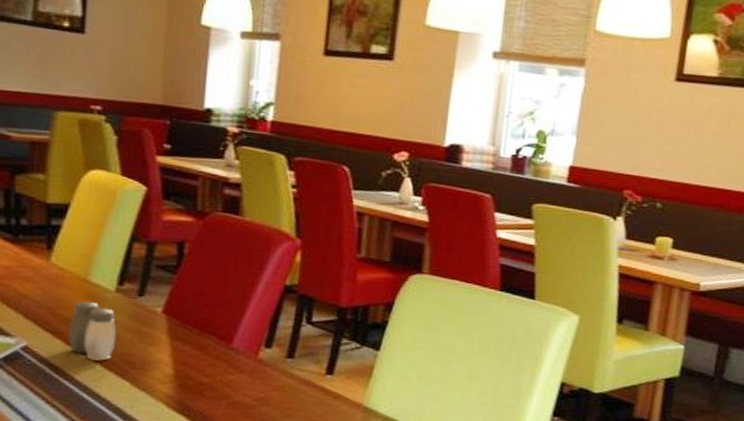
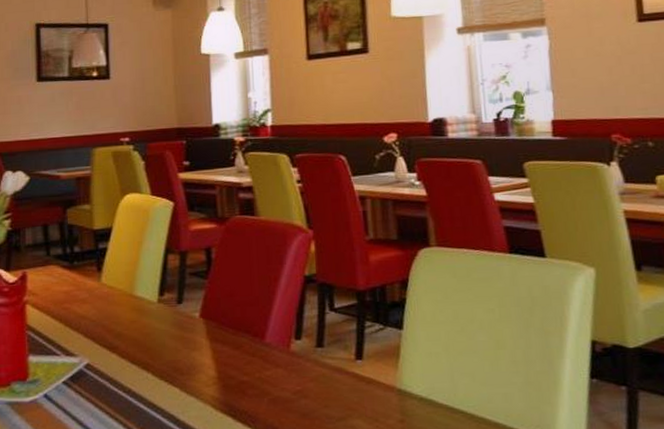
salt and pepper shaker: present [68,301,117,361] -> none [122,314,163,371]

